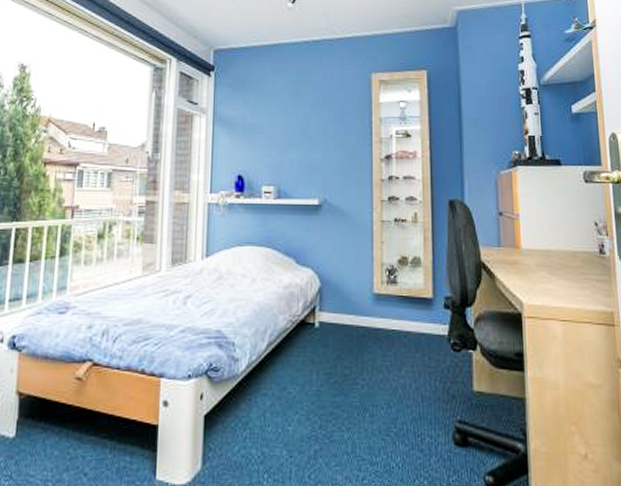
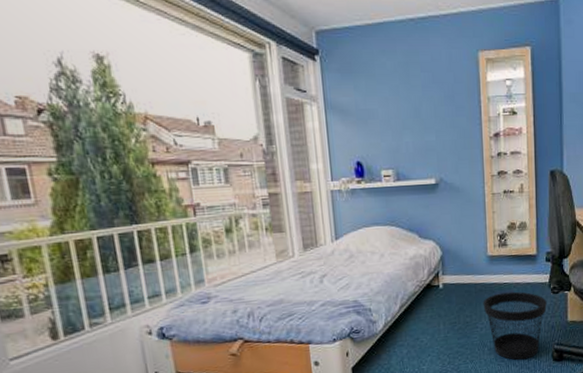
wastebasket: none [365,342,446,437] -> present [483,291,547,360]

